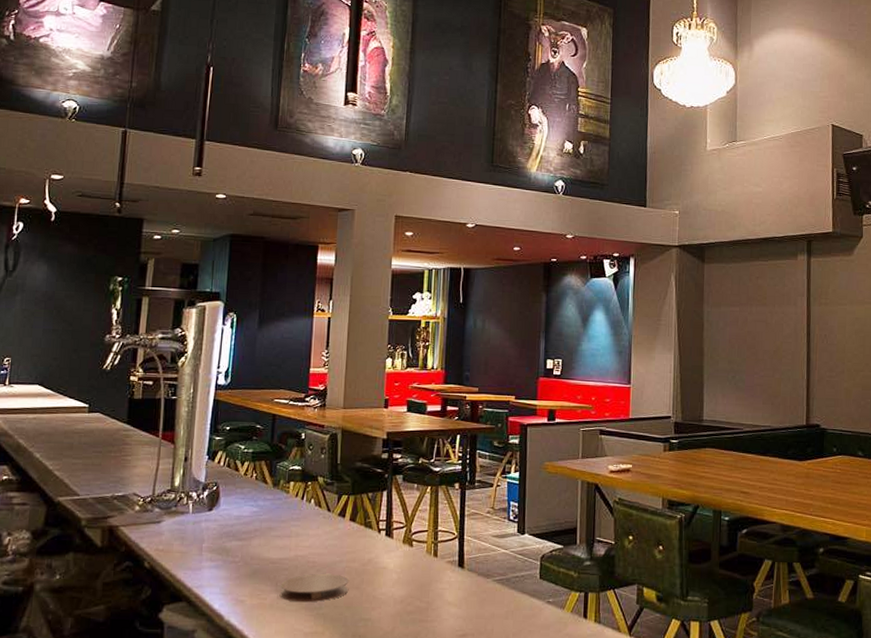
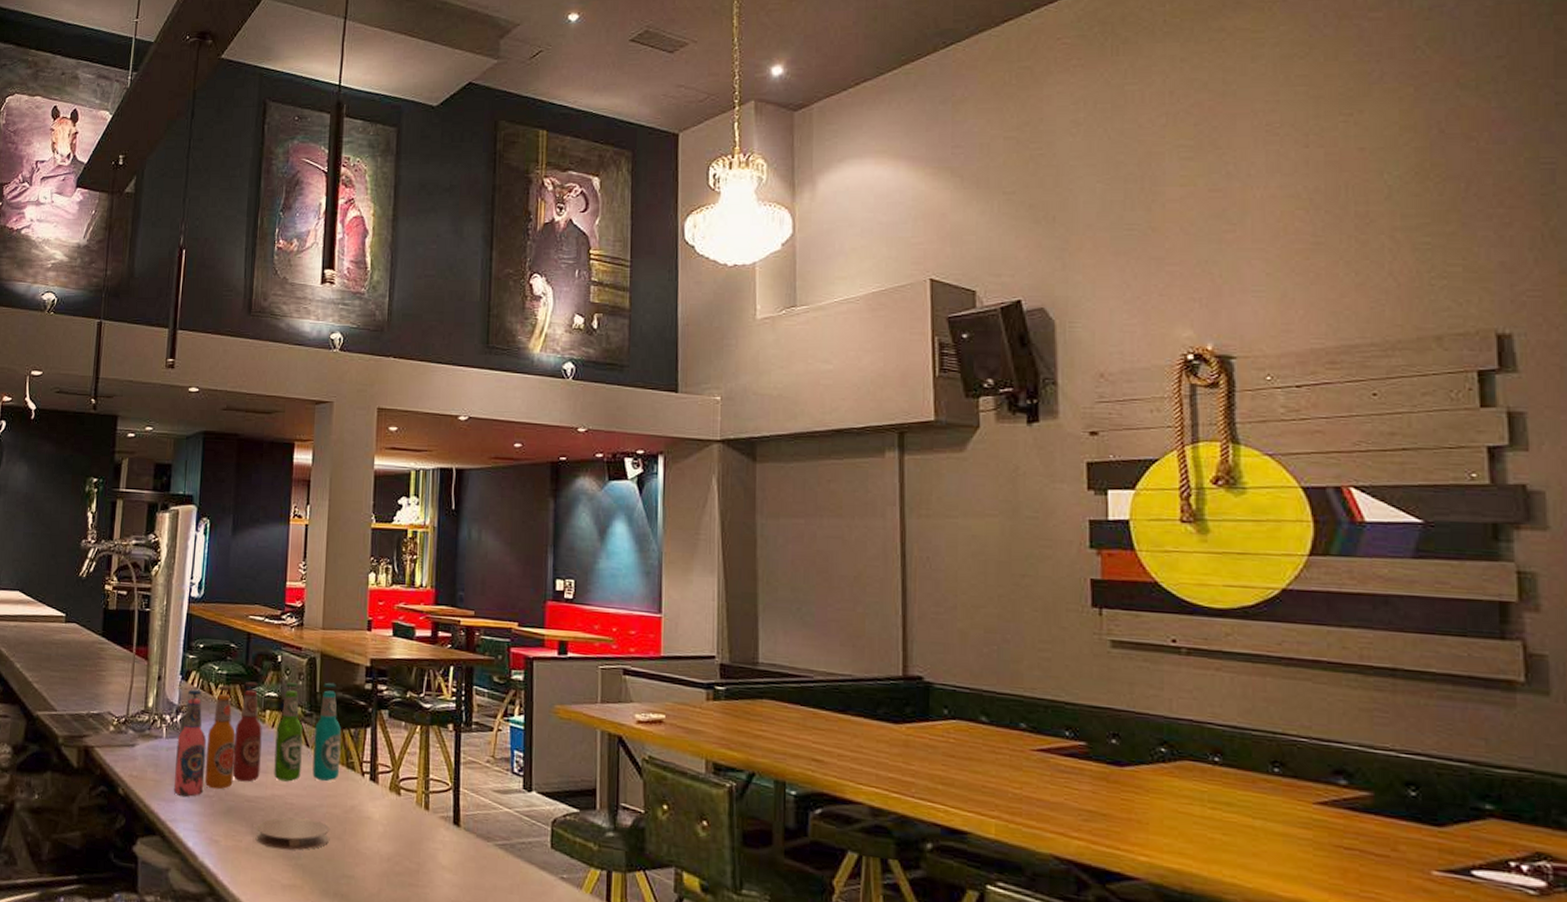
beer bottle: none [199,454,360,565] -> present [173,681,342,798]

